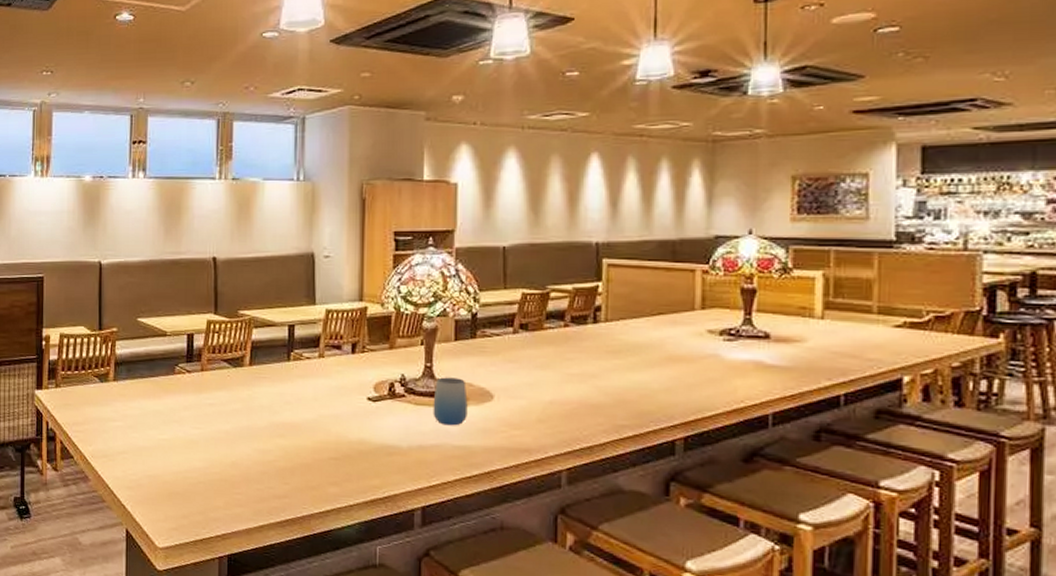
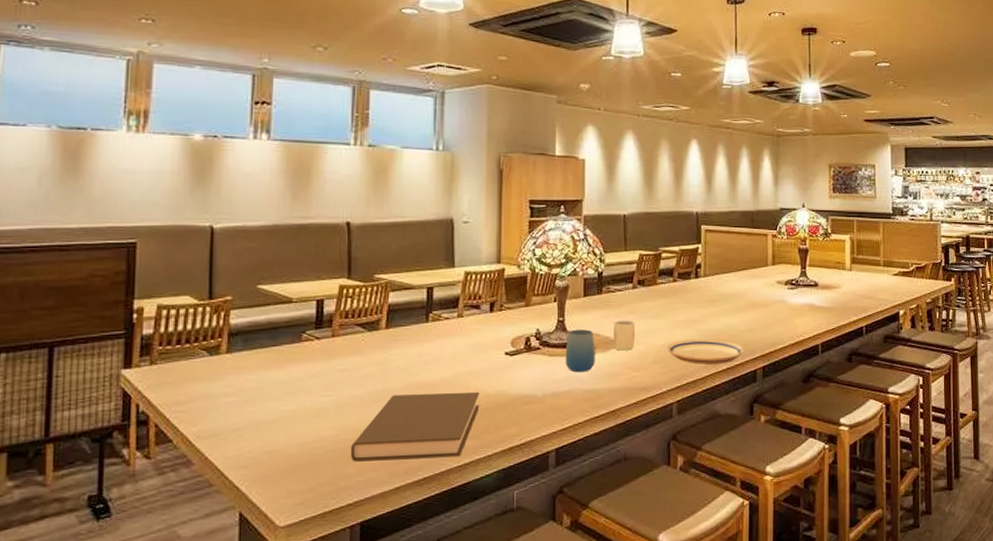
book: none [218,433,342,503] -> present [350,391,480,462]
mug: none [489,369,516,405] -> present [614,320,636,351]
plate: none [555,396,659,429] -> present [667,339,745,365]

